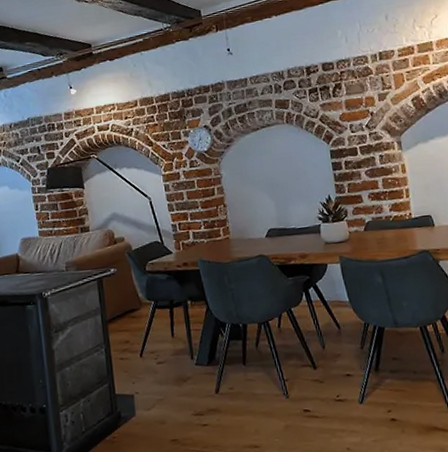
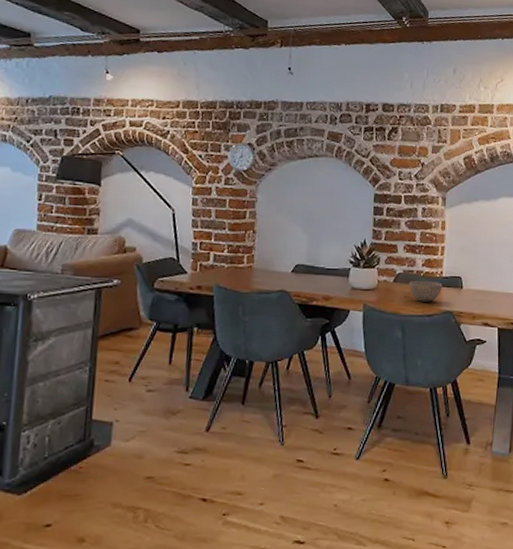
bowl: none [379,223,414,246] -> present [409,281,443,302]

